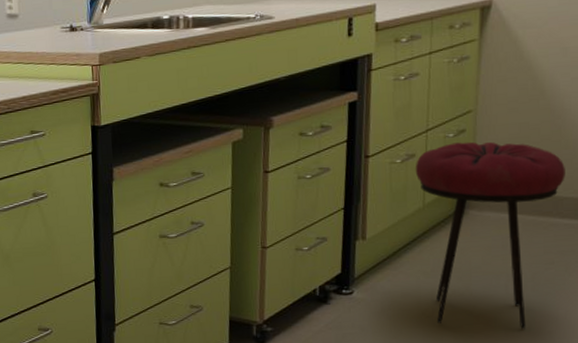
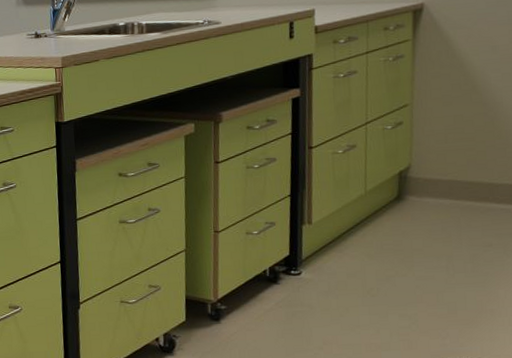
stool: present [415,141,565,330] -> none [356,133,500,308]

